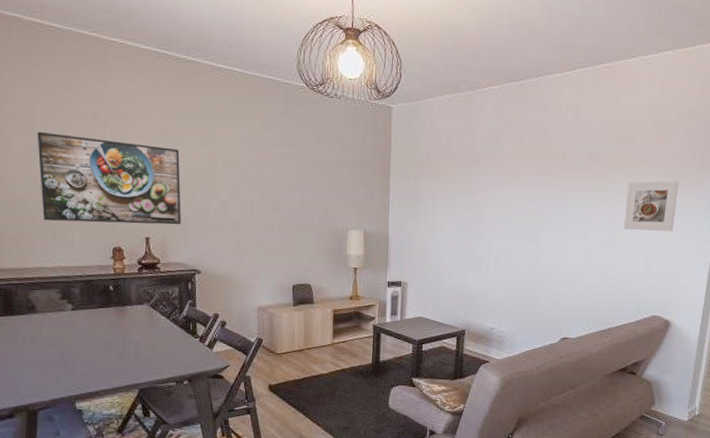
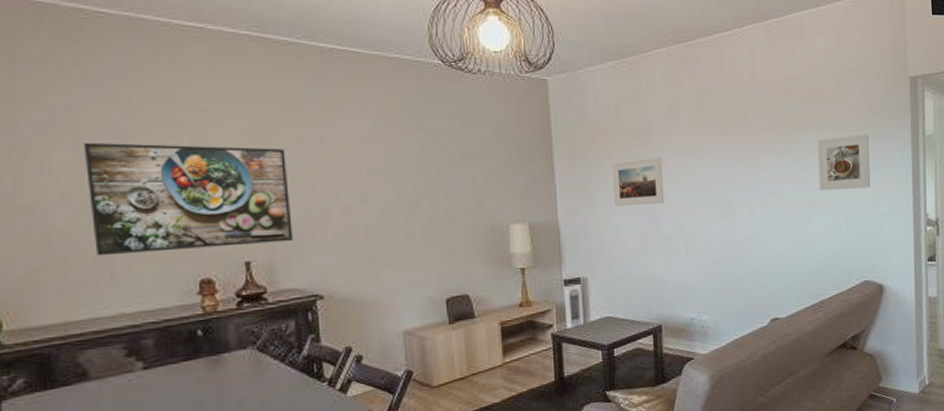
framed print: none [437,184,484,226] -> present [613,156,665,207]

